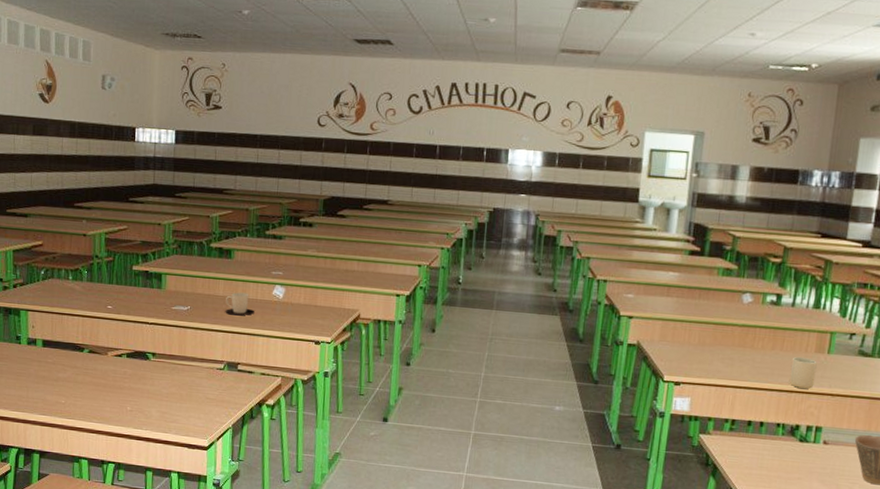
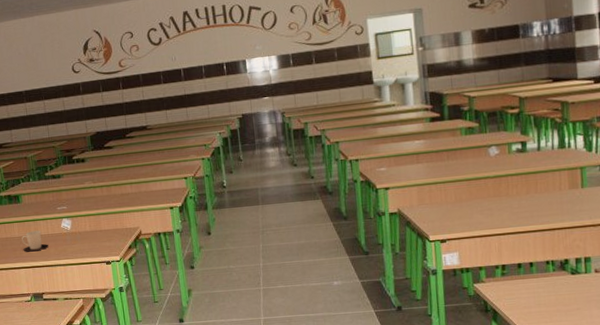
cup: present [789,356,817,389] -> none [548,195,575,225]

